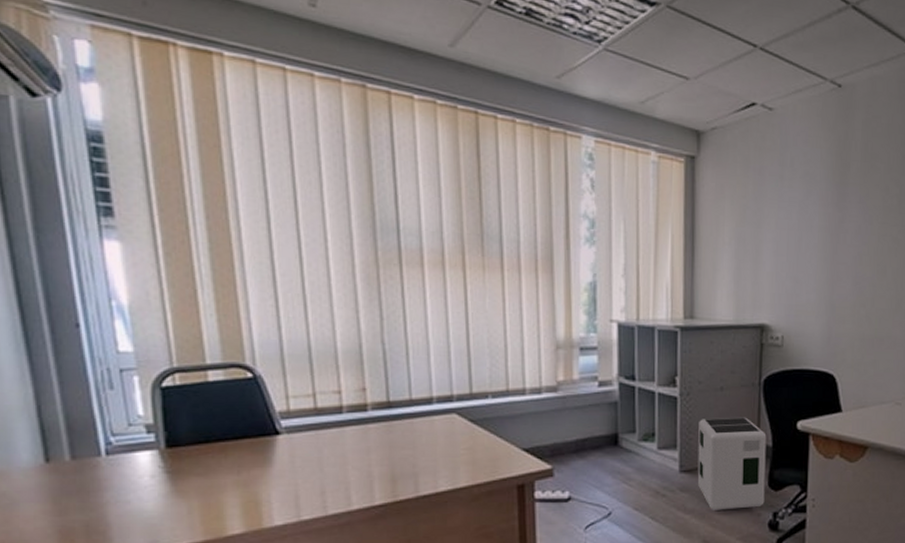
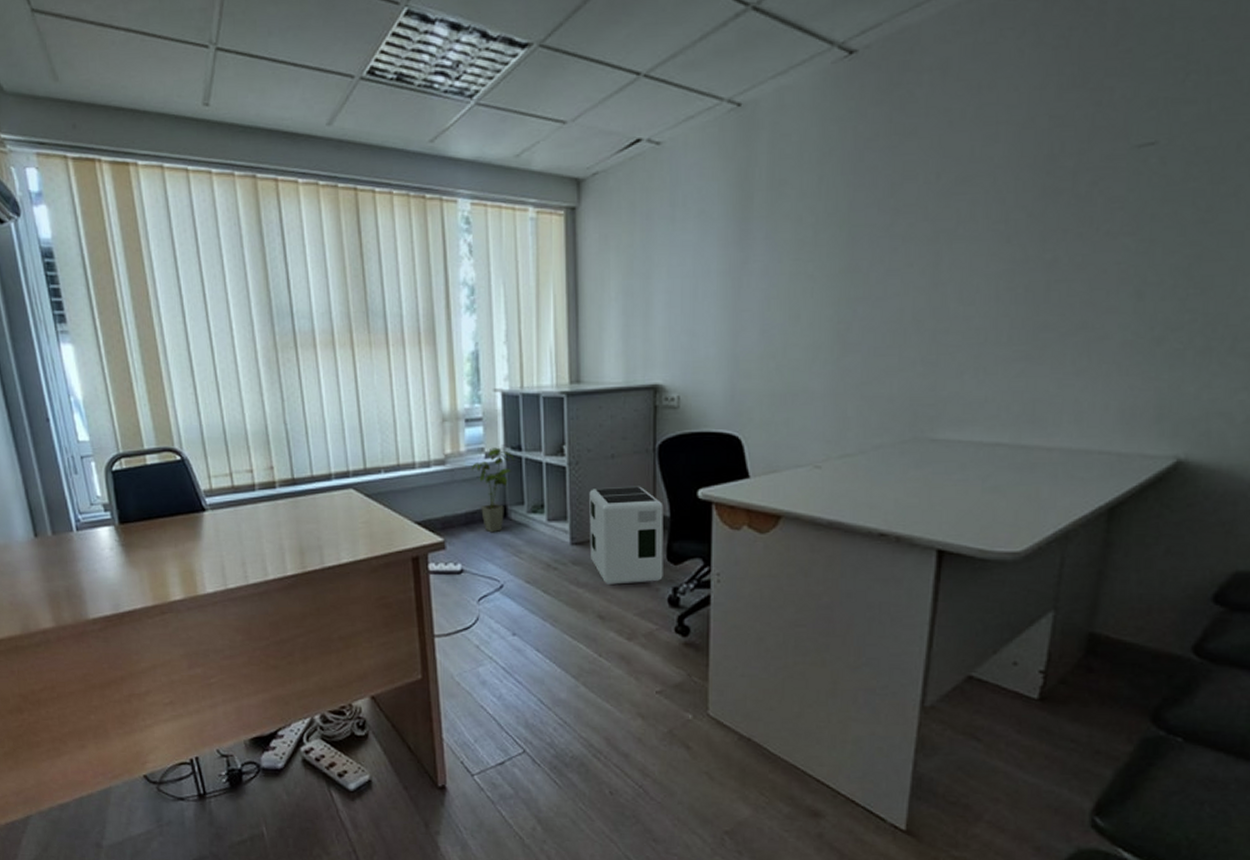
house plant: none [583,376,628,460] -> present [471,447,515,533]

